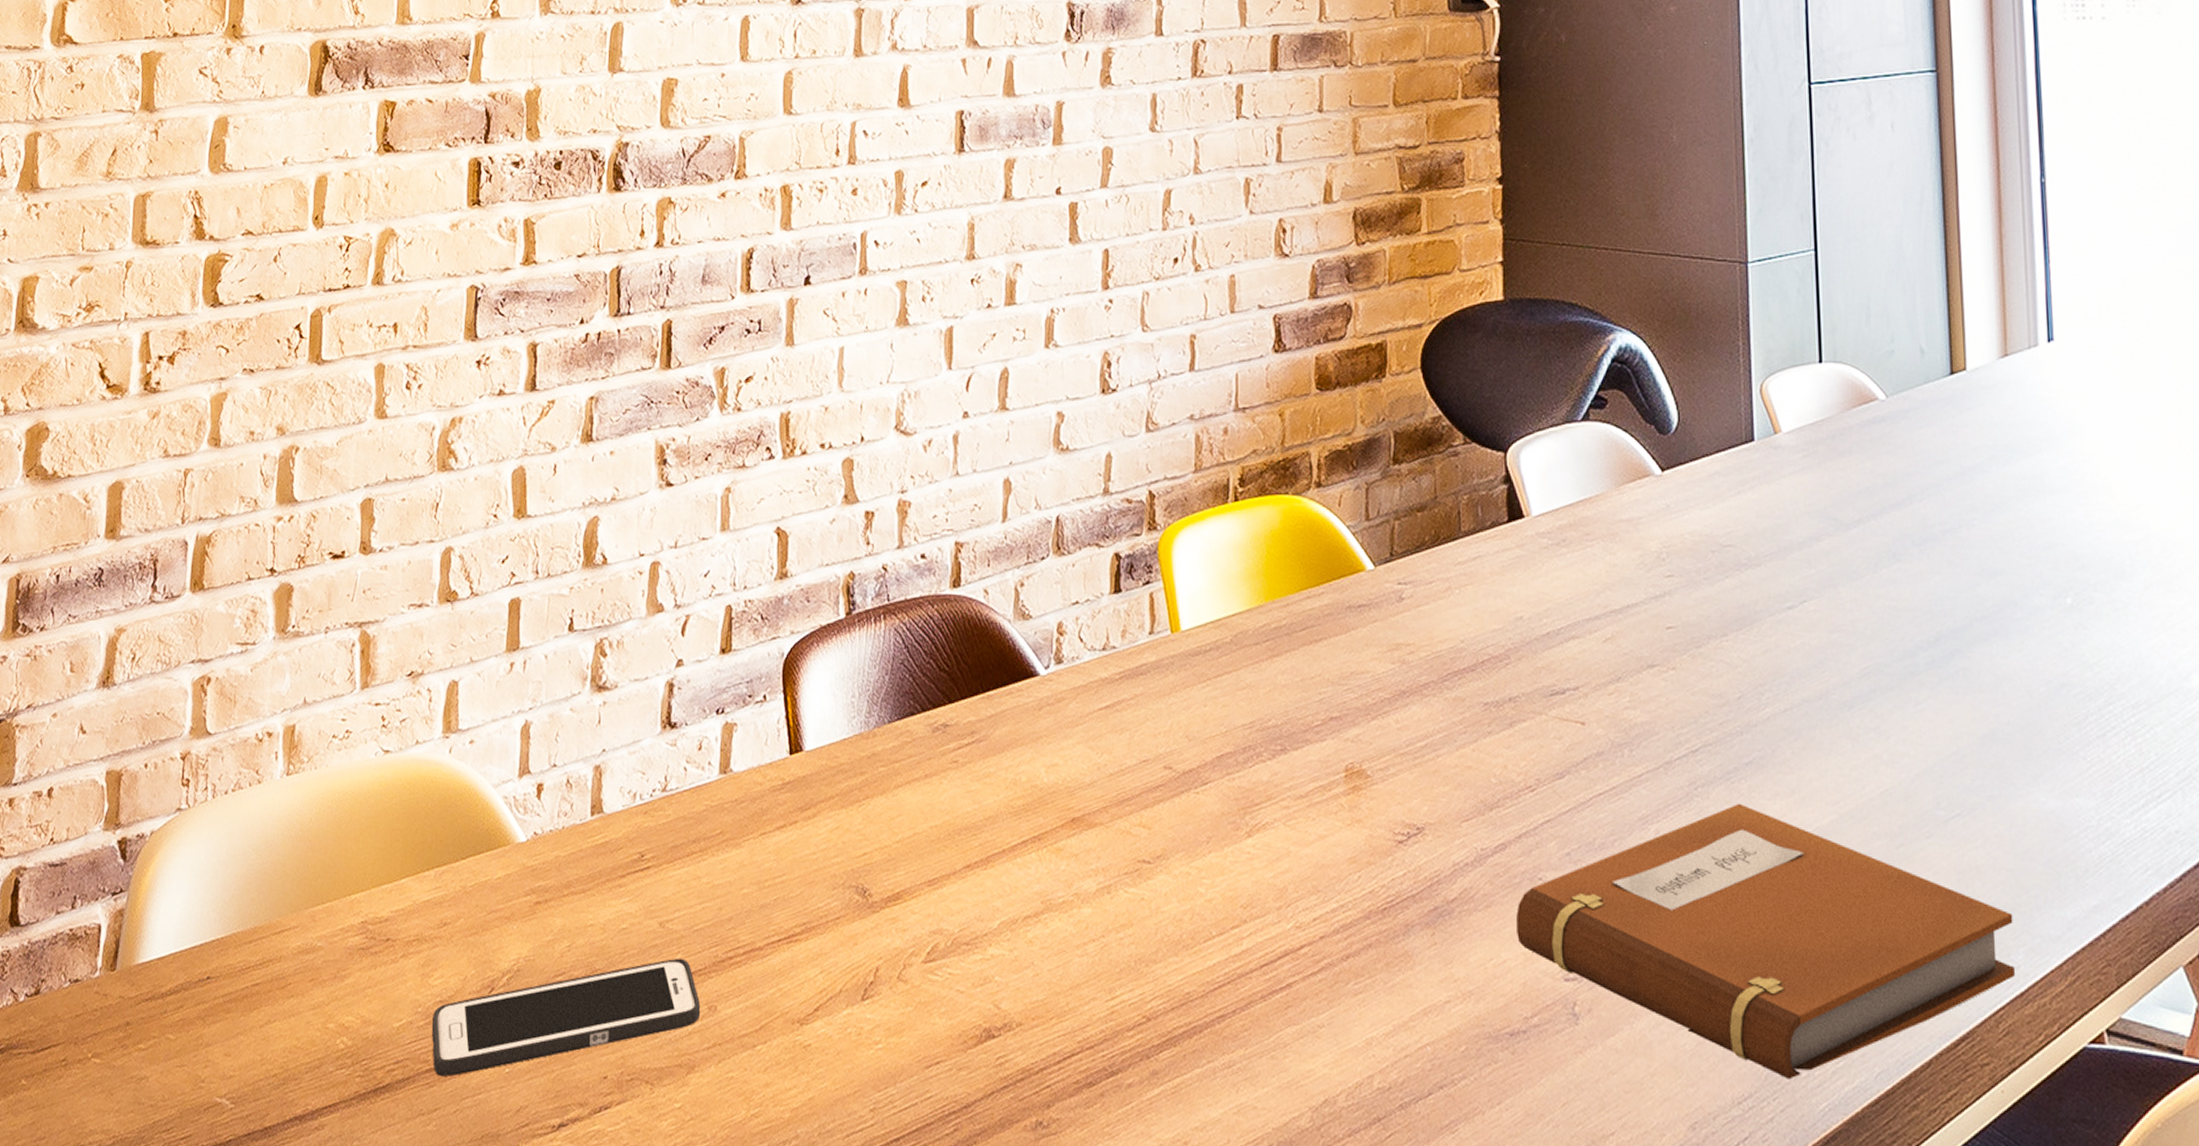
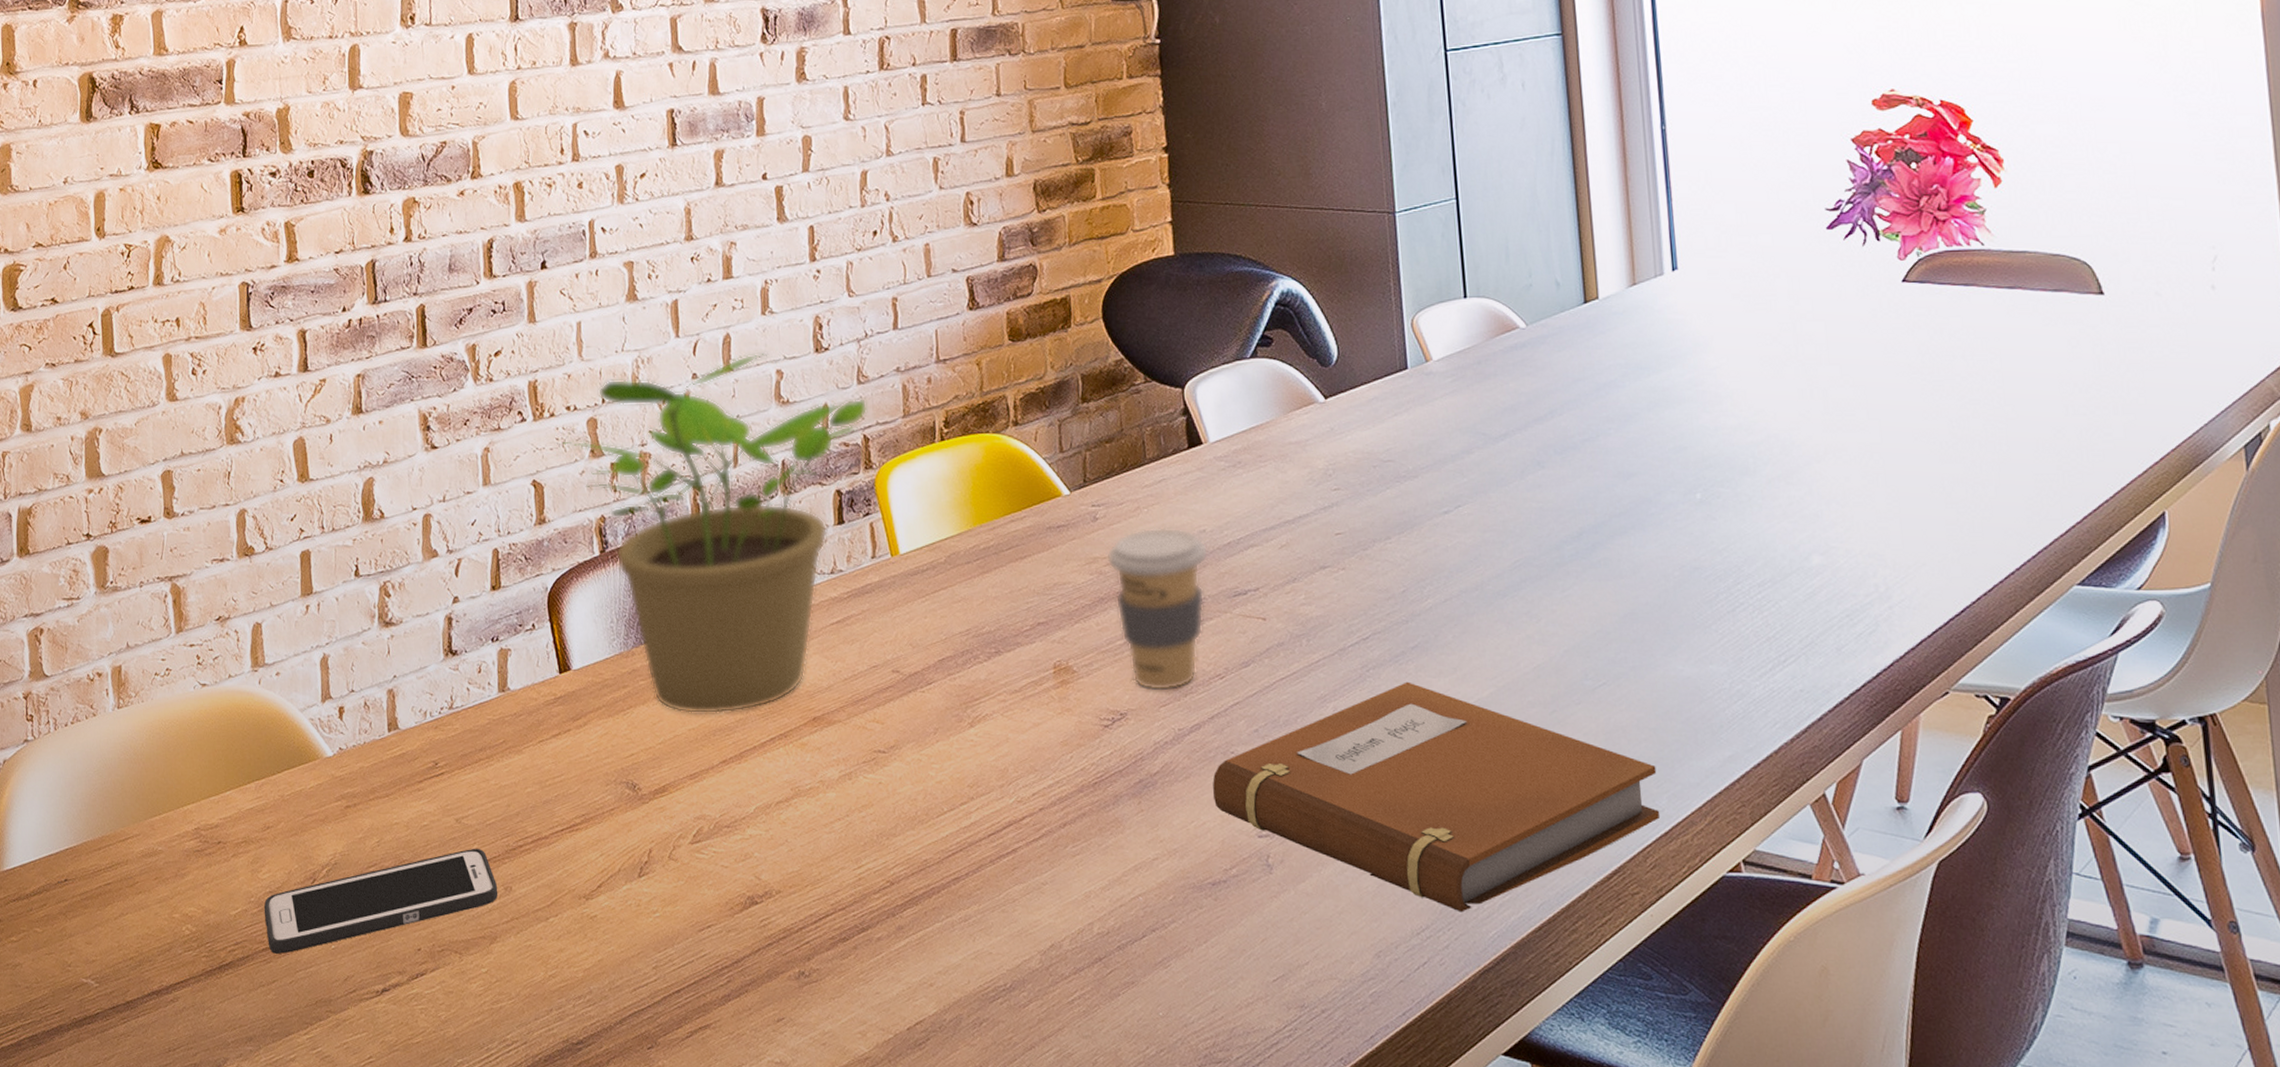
potted plant: none [812,391,1155,810] -> present [561,352,868,714]
coffee cup: none [1411,611,1525,803] -> present [1107,526,1209,691]

